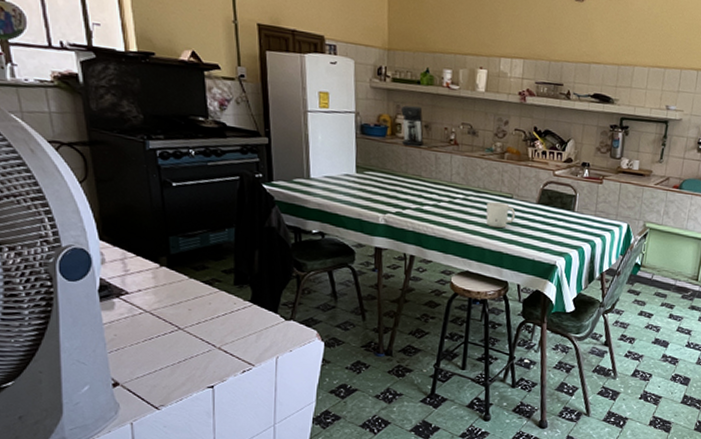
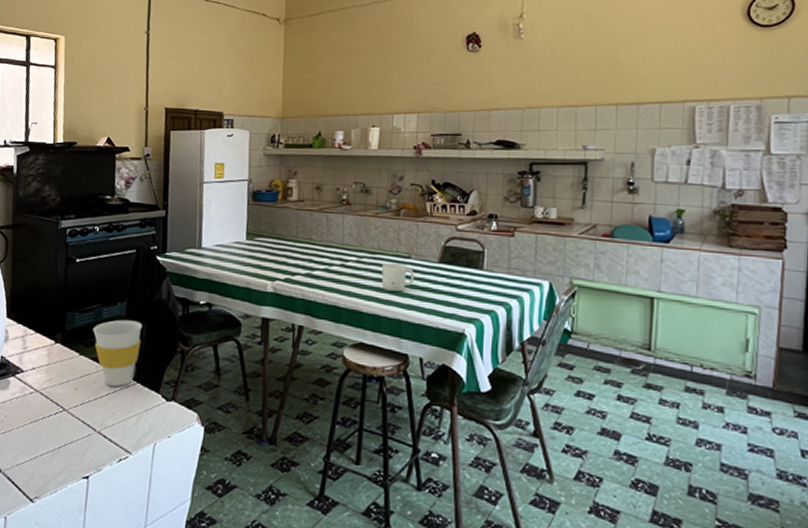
cup: none [200,245,255,308] -> present [92,319,143,387]
coffee maker: present [401,105,424,147] -> none [293,169,315,210]

